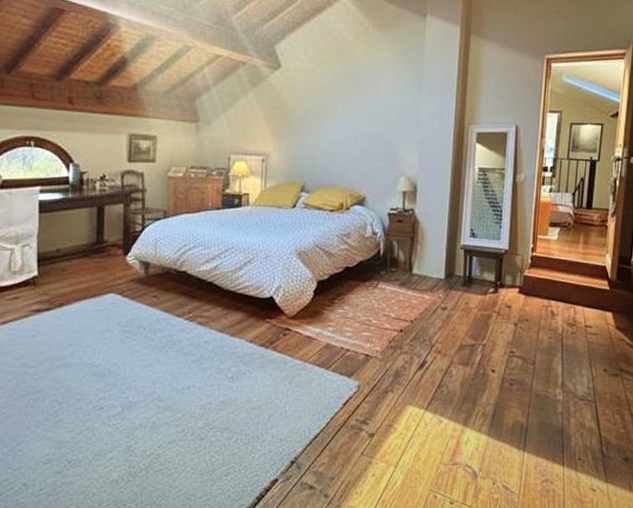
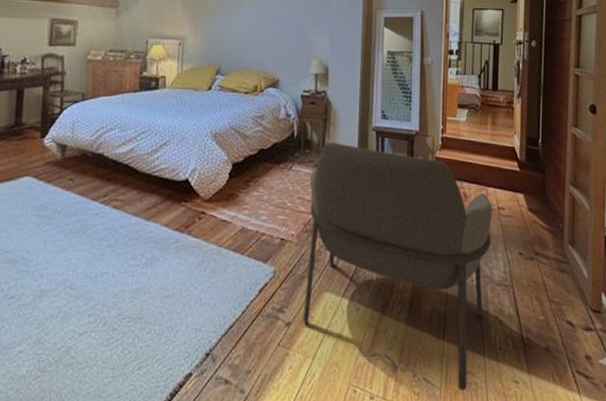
armchair: none [386,261,579,497] -> present [303,142,492,390]

